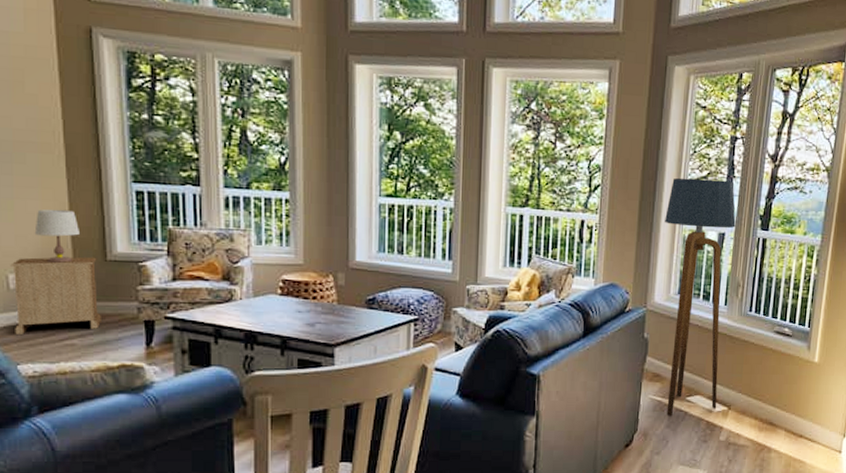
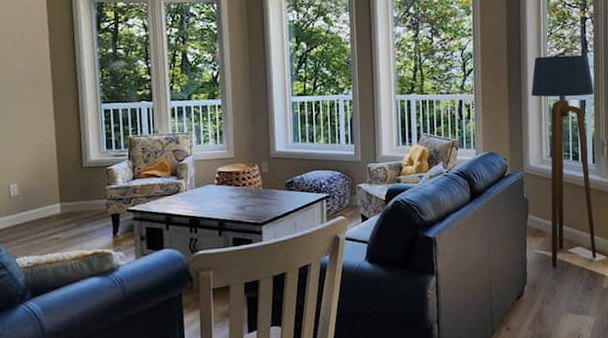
nightstand: present [10,256,101,334] -> none [12,165,79,233]
table lamp: present [34,209,79,263] -> none [29,129,63,172]

